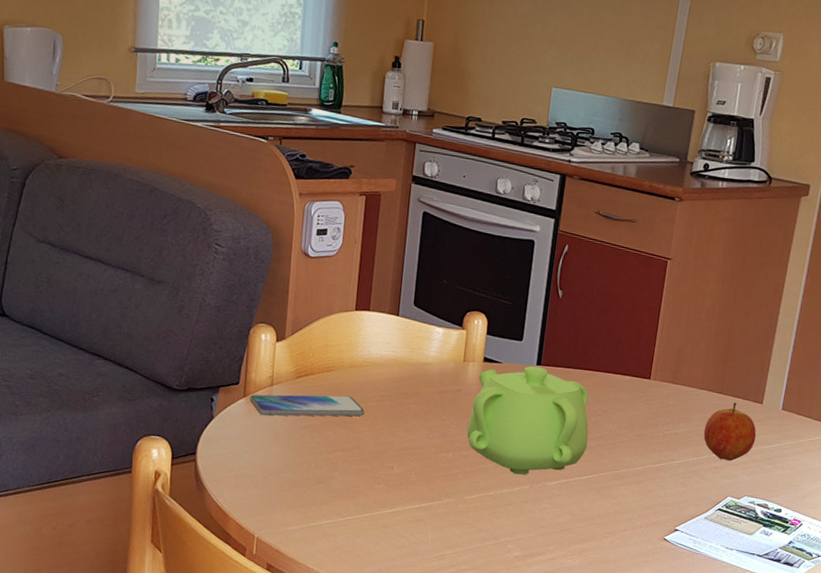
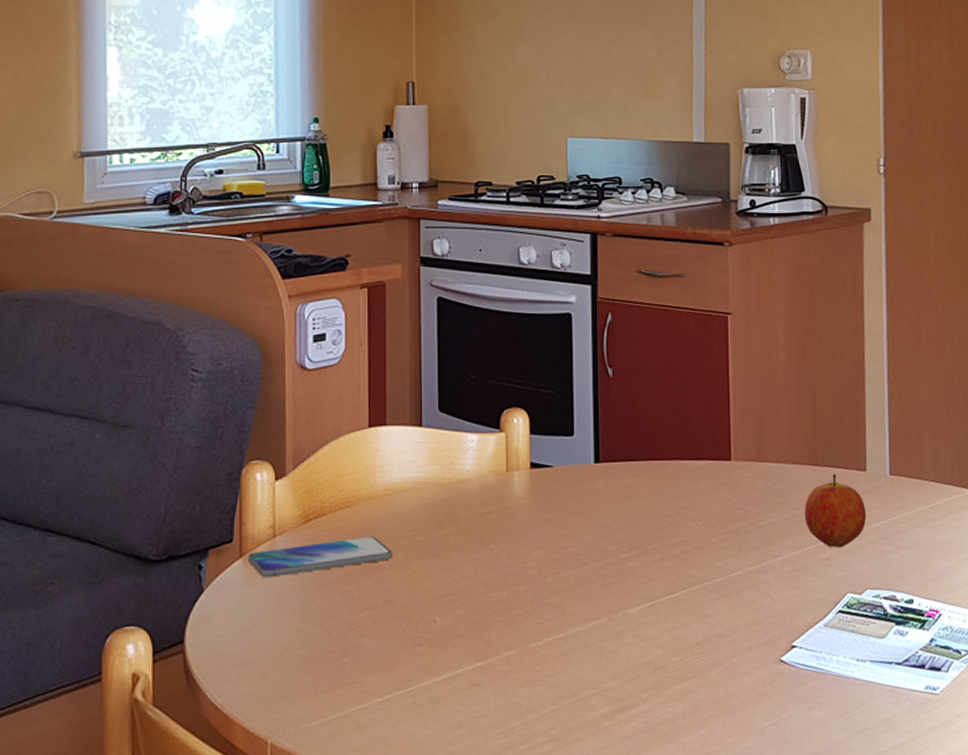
teapot: present [467,366,589,475] -> none [521,464,670,606]

